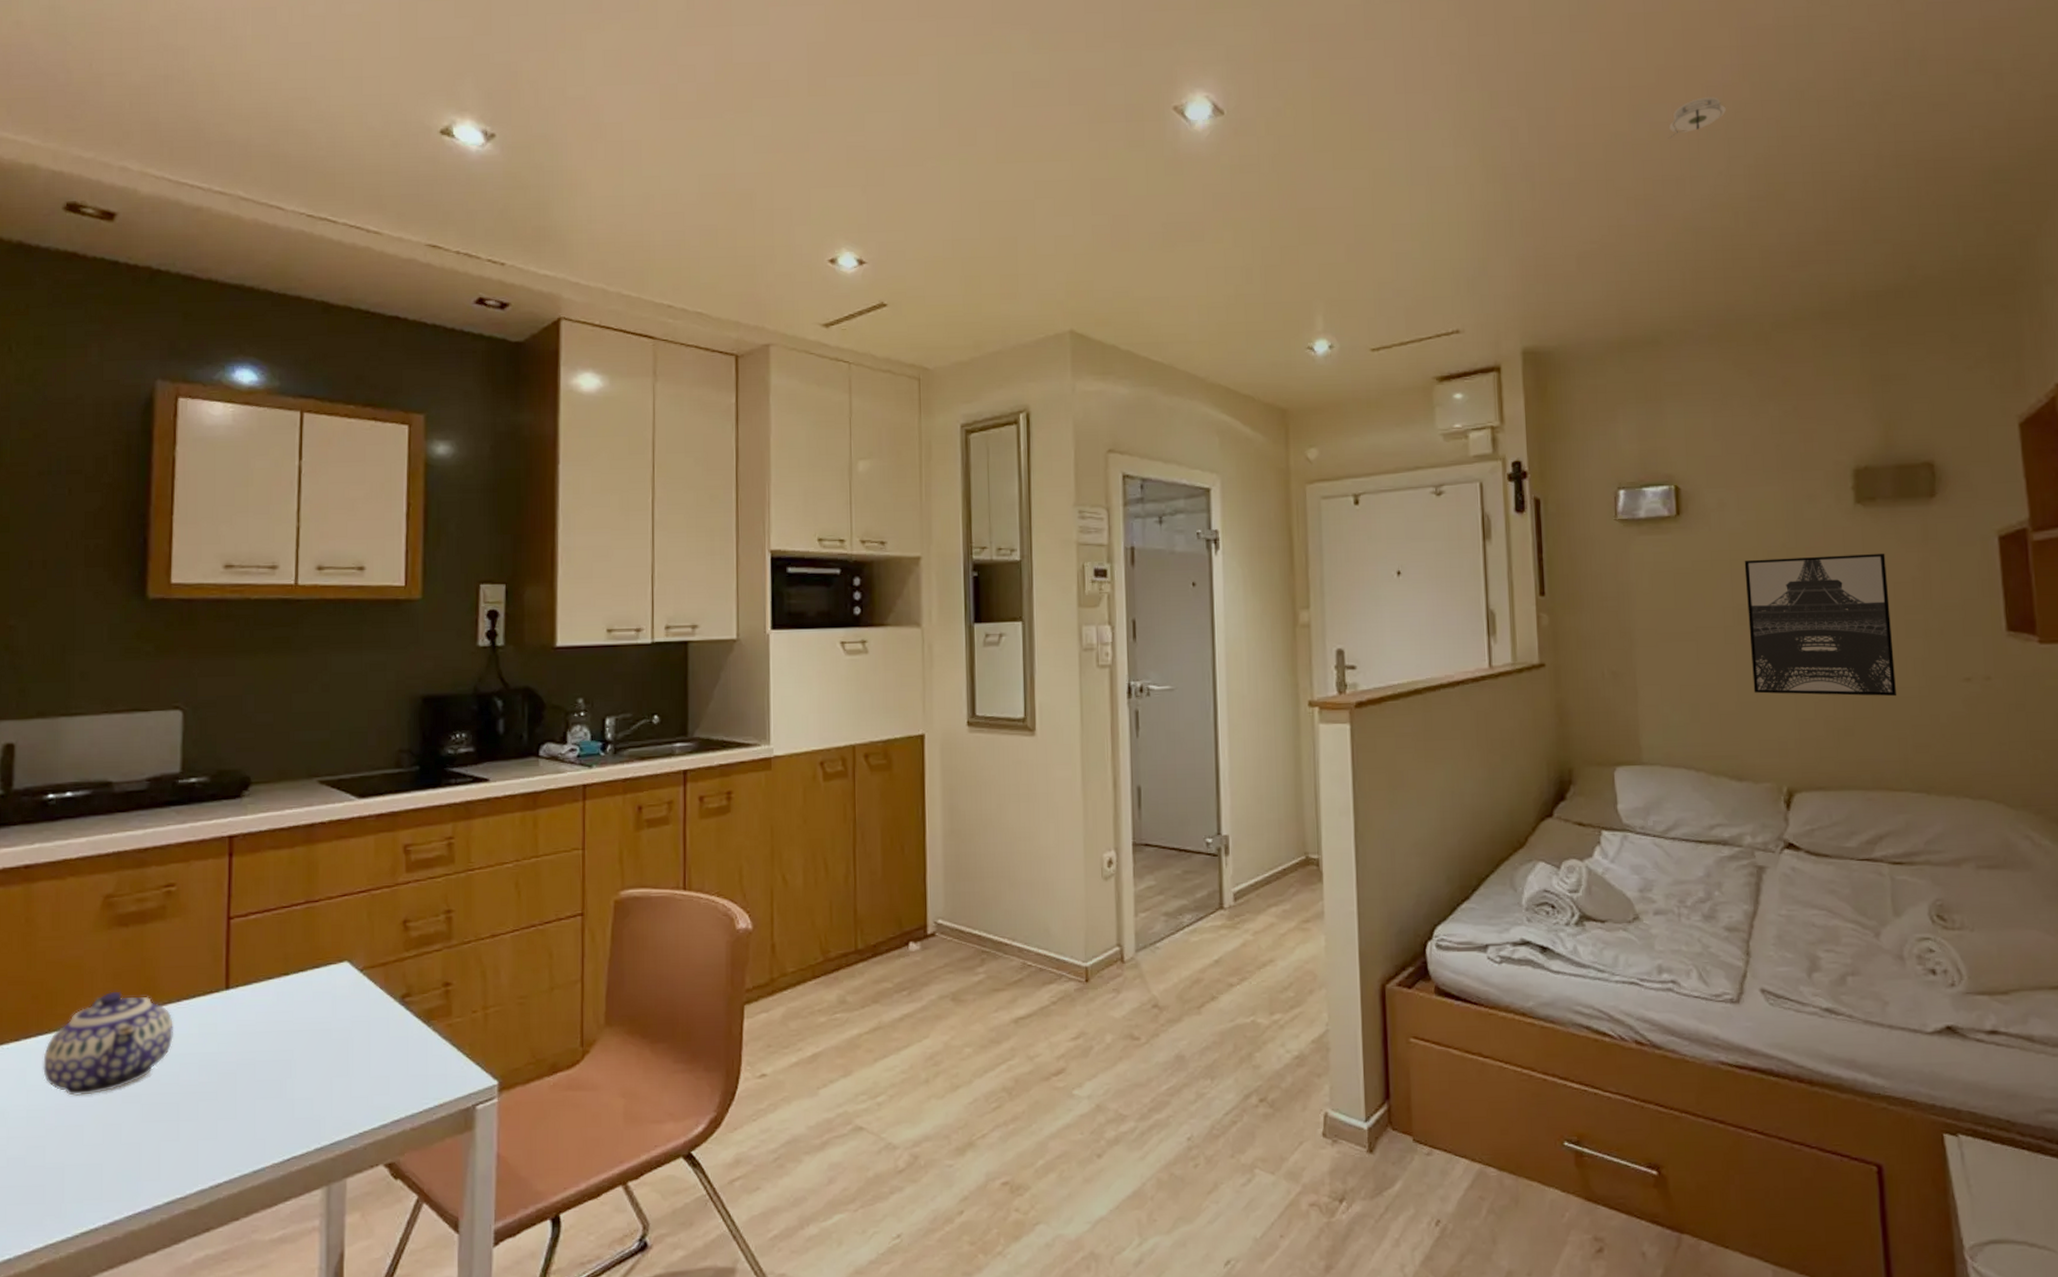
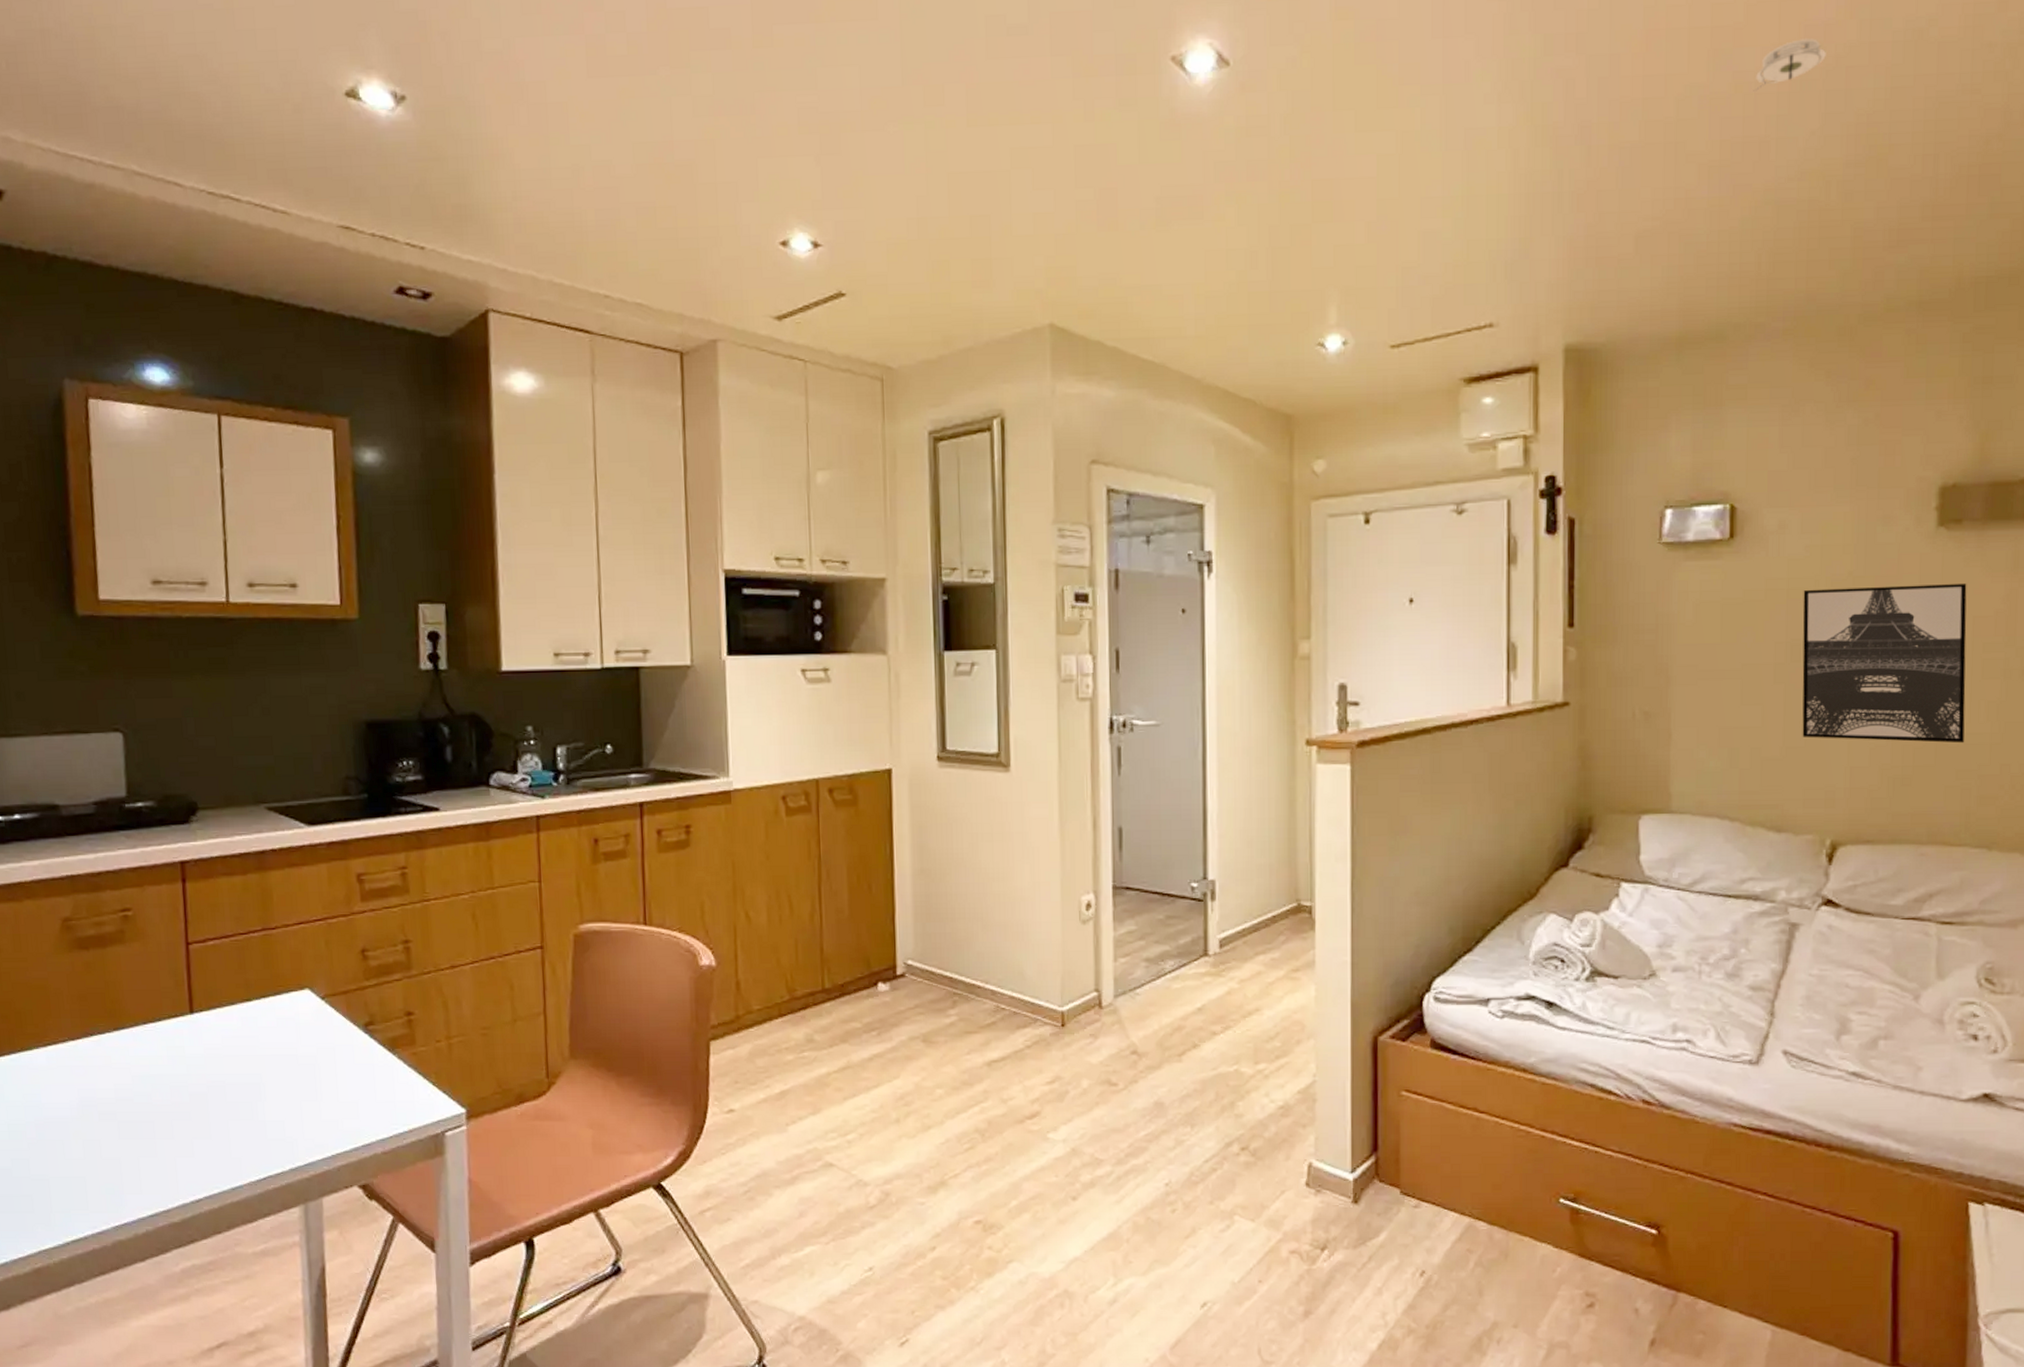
teapot: present [43,991,174,1096] -> none [18,1012,143,1112]

